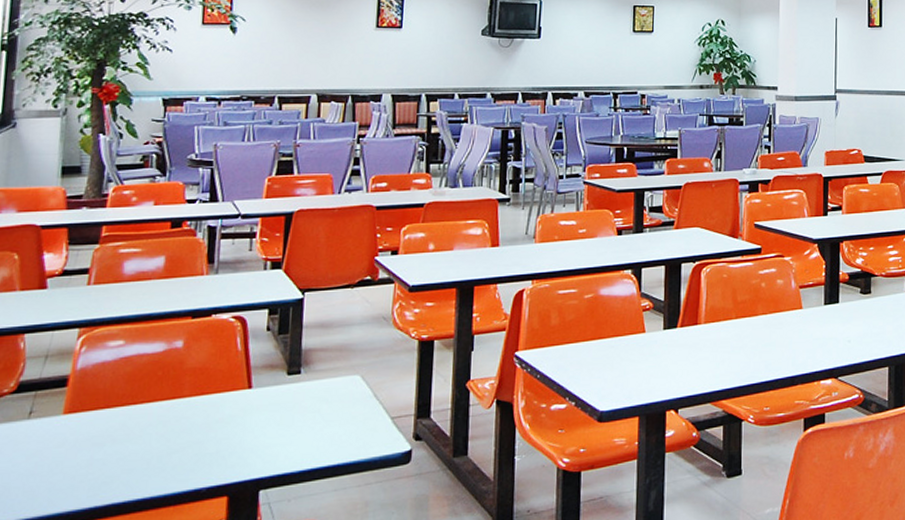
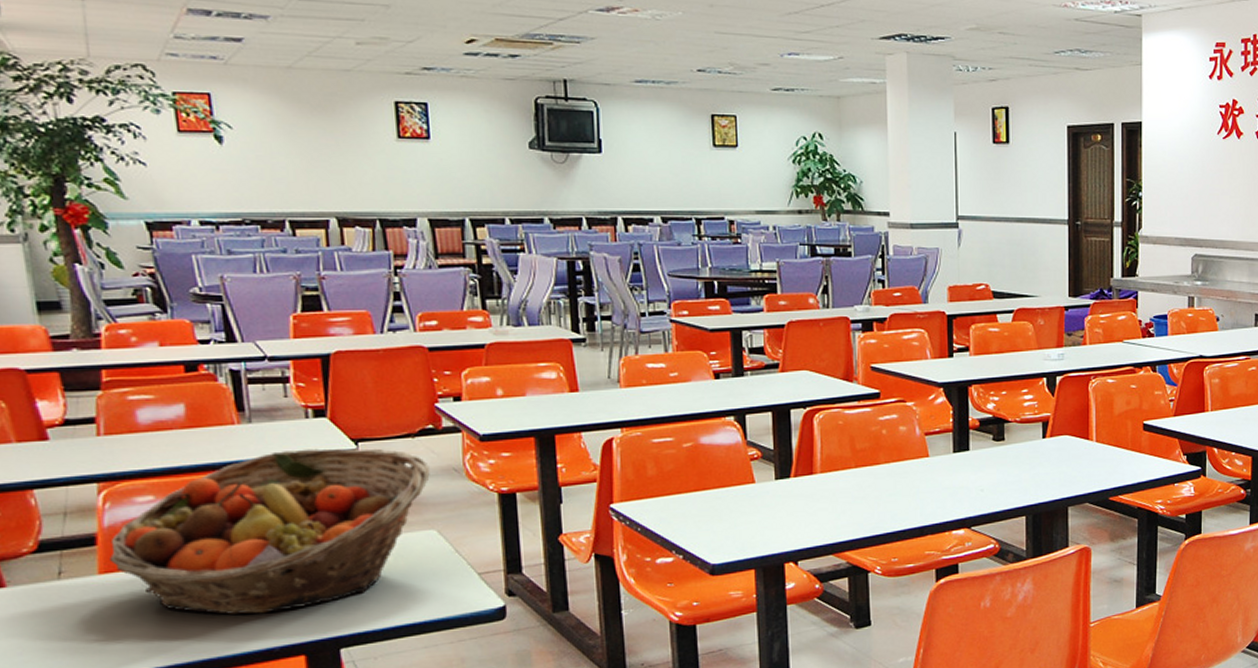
fruit basket: none [74,297,362,455] -> present [108,448,430,615]

